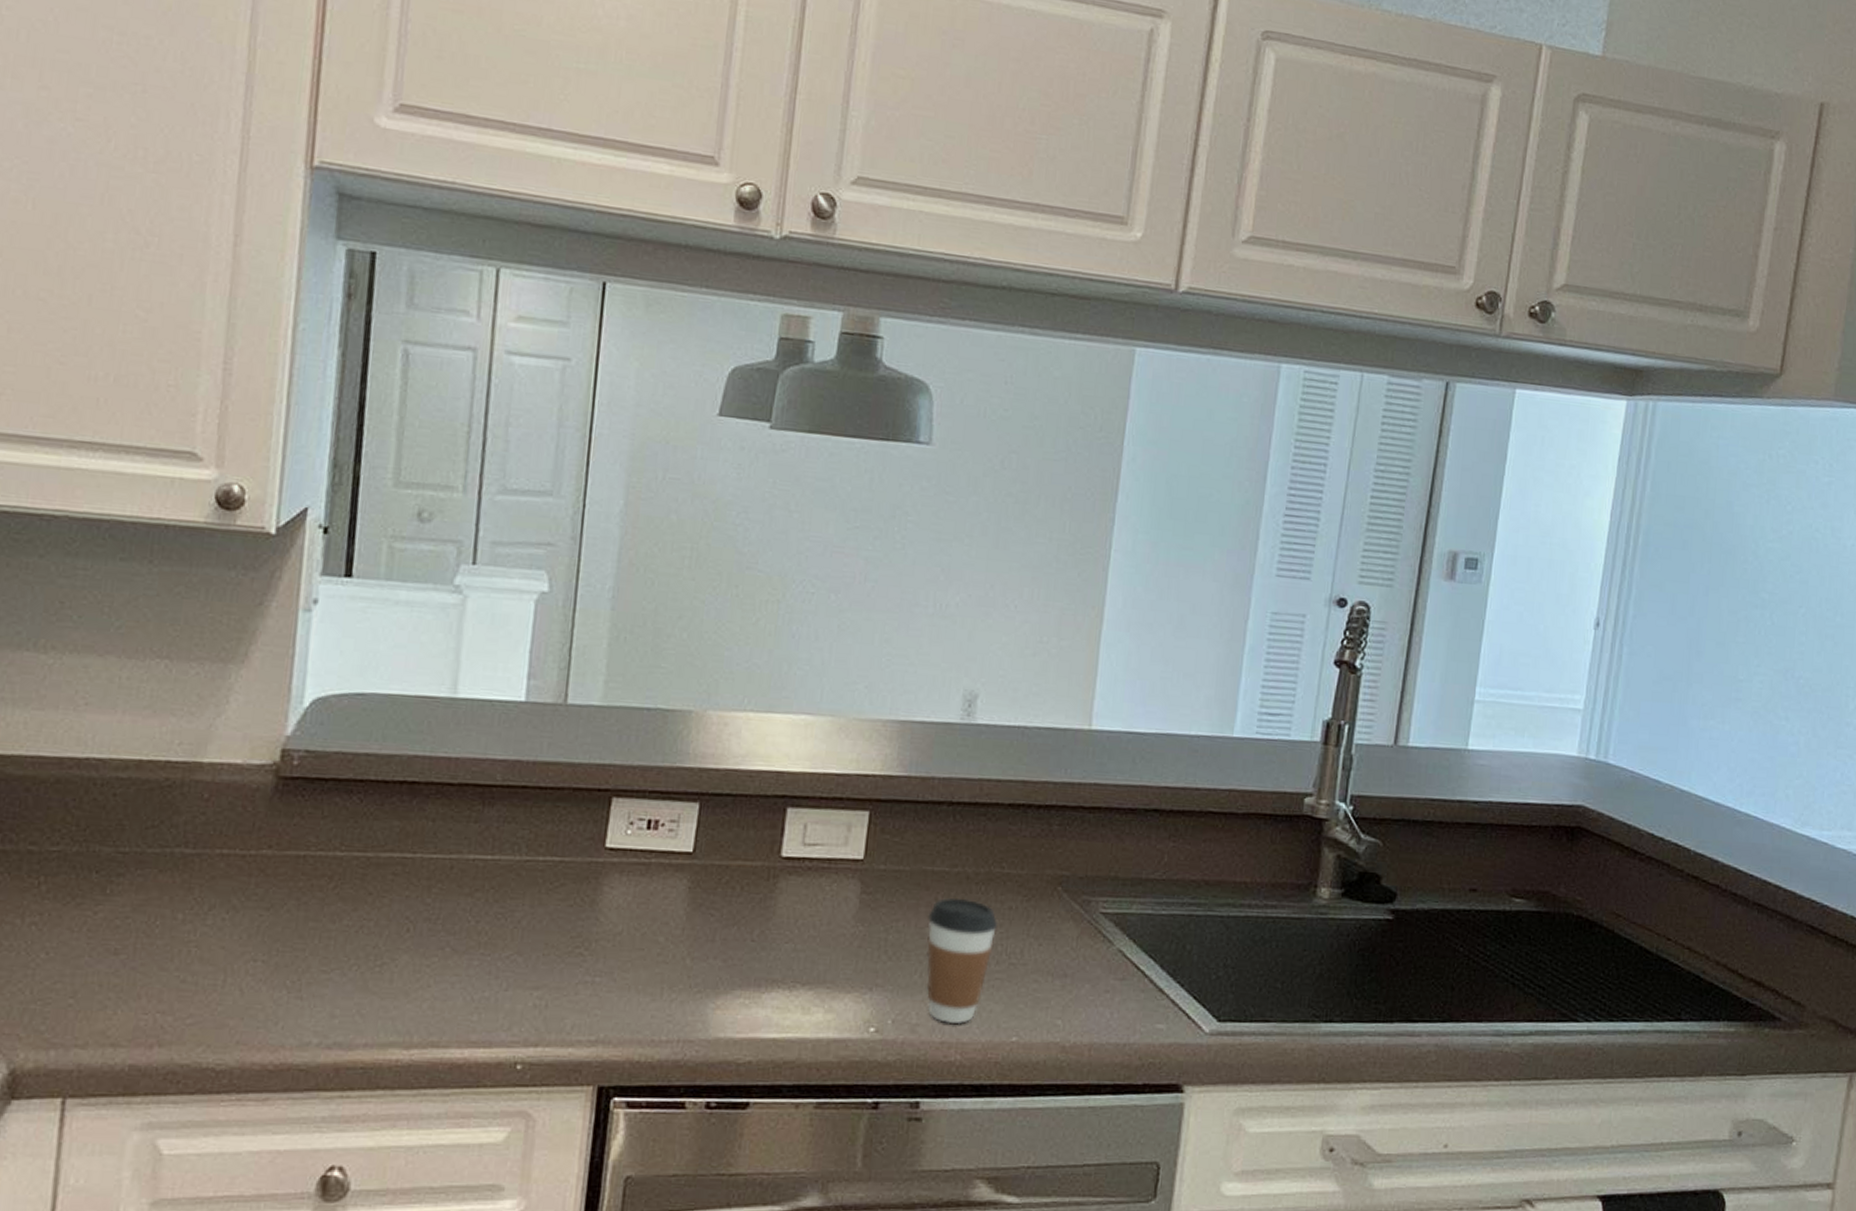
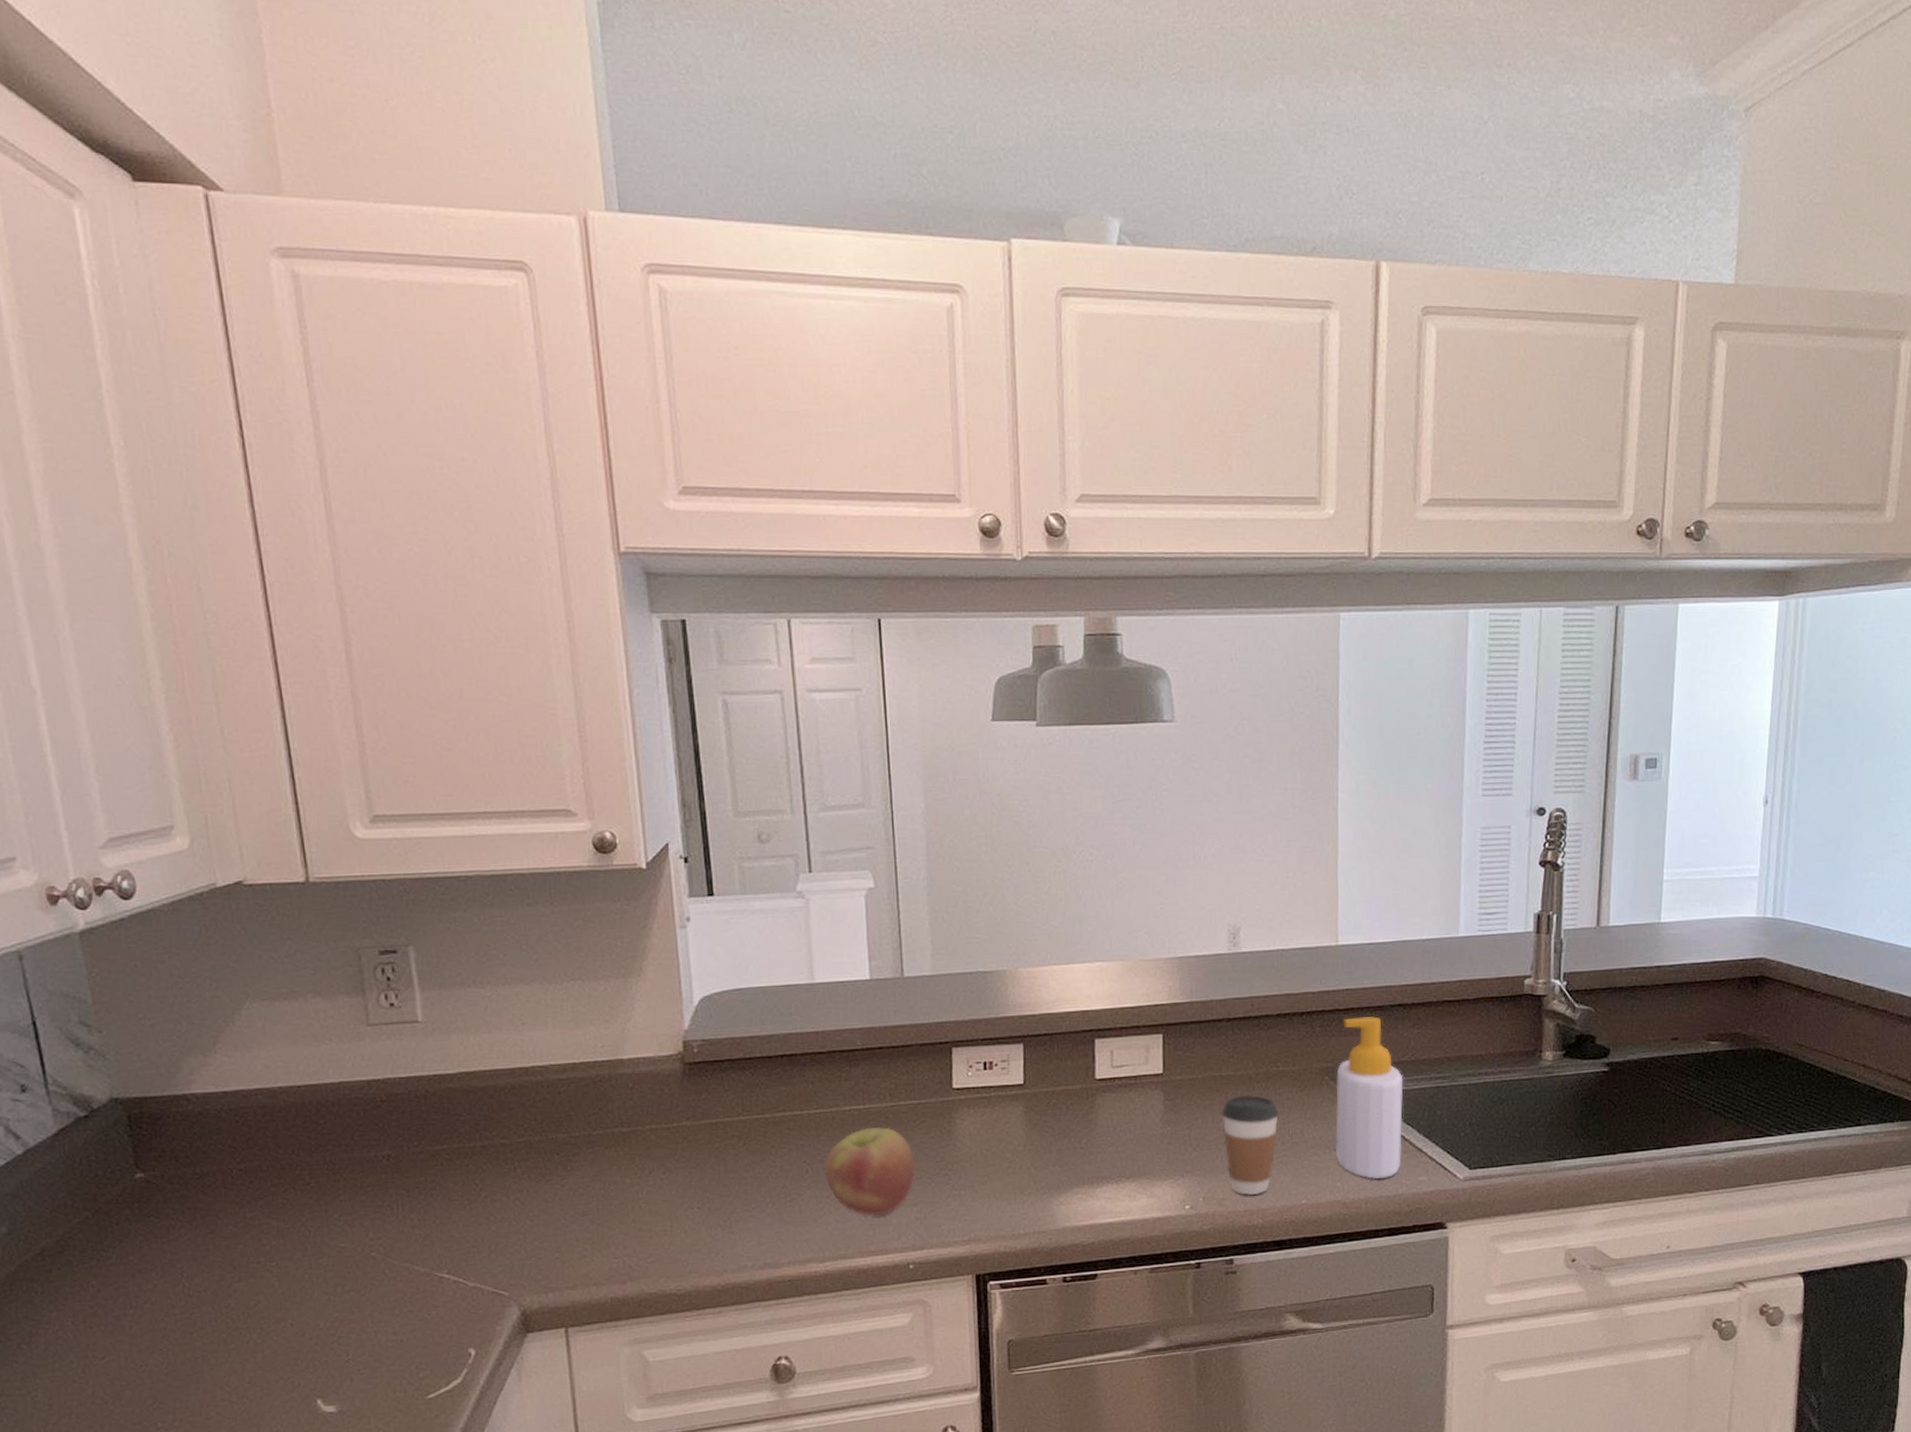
apple: none [429,884,544,997] -> present [824,1127,915,1216]
soap bottle: none [1059,818,1151,1021] -> present [1335,1016,1403,1179]

